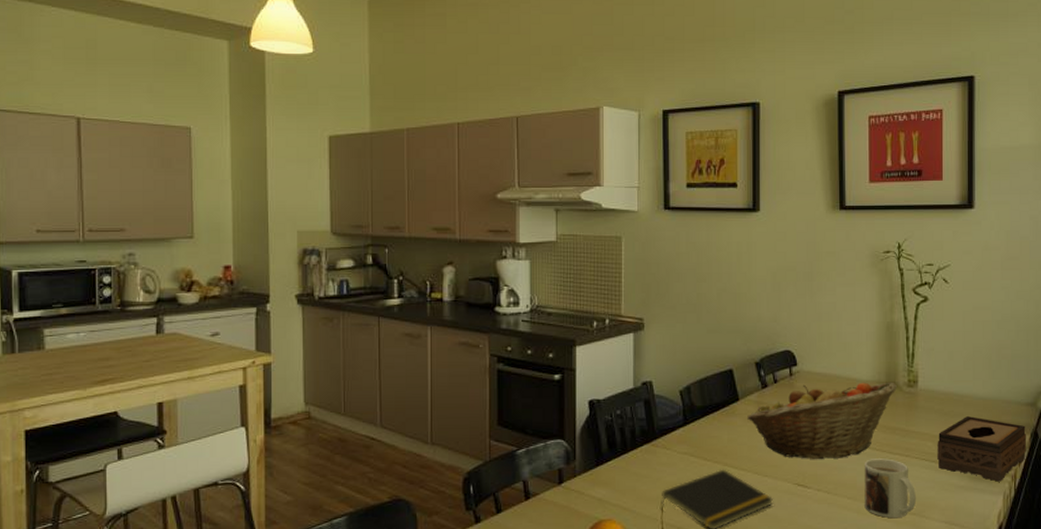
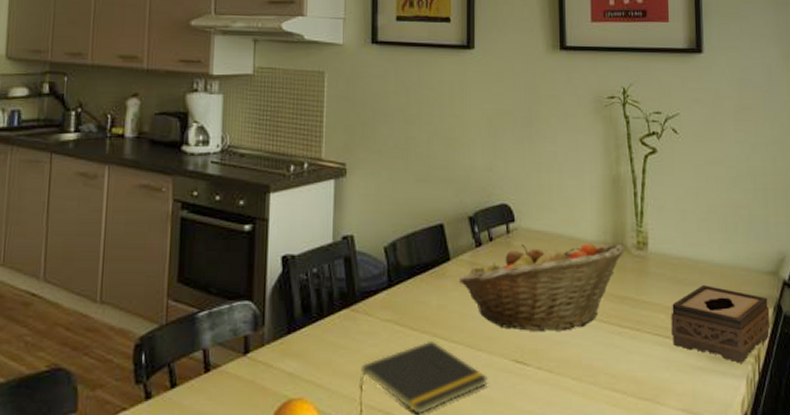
mug: present [864,458,917,518] -> none [590,332,650,403]

